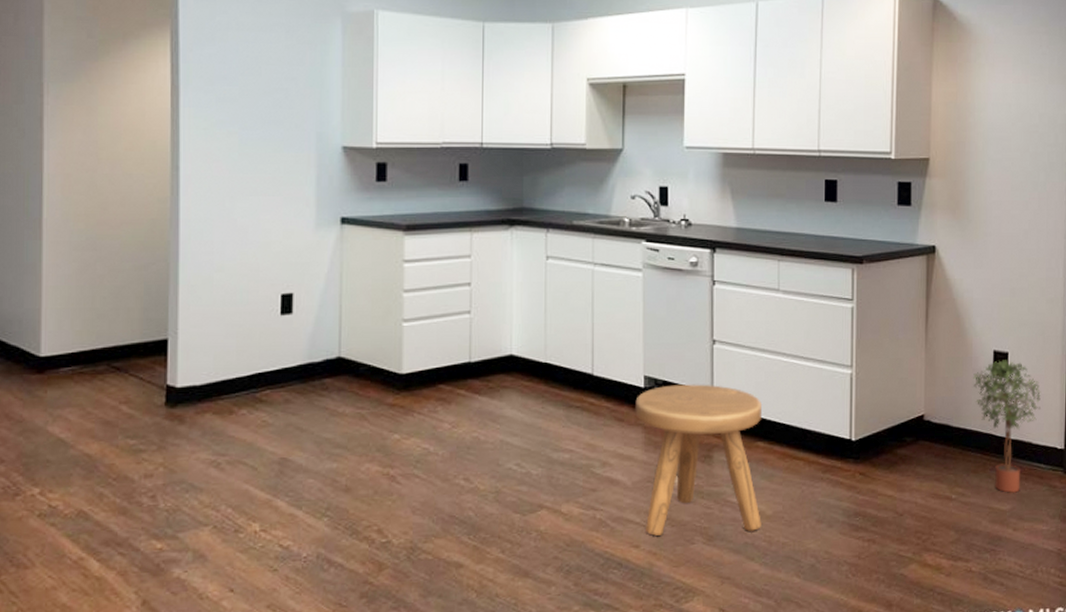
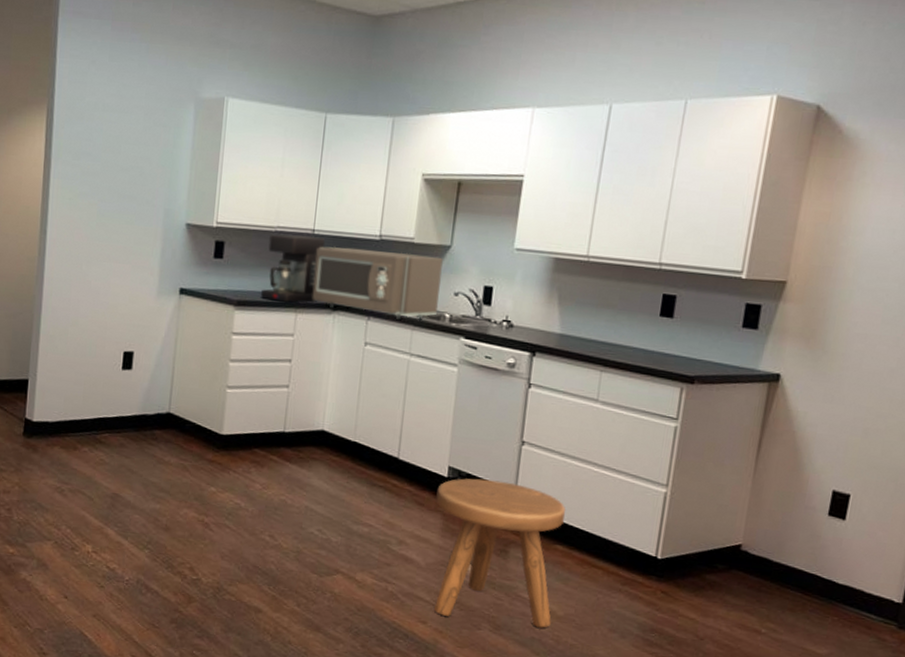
coffee maker: none [432,149,495,222] -> present [261,234,326,303]
microwave: none [486,159,616,229] -> present [312,246,443,319]
potted tree: present [972,360,1041,493] -> none [803,501,883,639]

